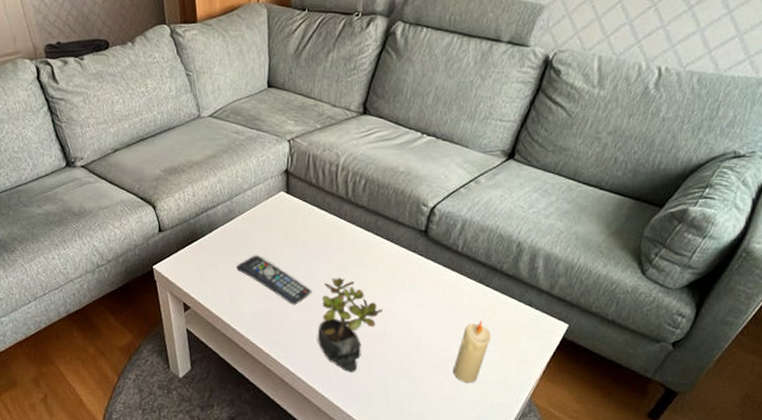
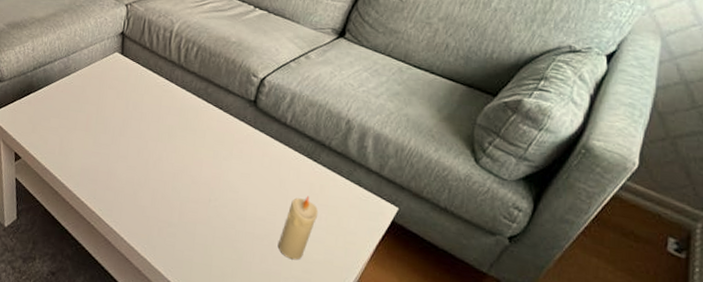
remote control: present [236,255,312,305] -> none [68,111,140,164]
succulent plant: present [317,277,383,373] -> none [142,140,209,238]

